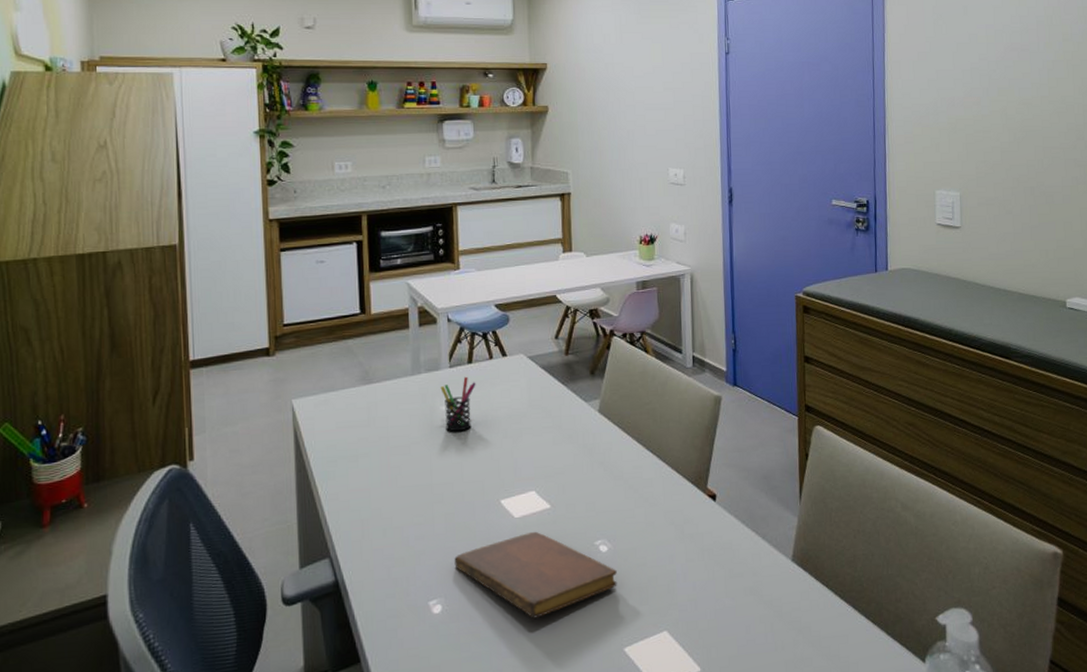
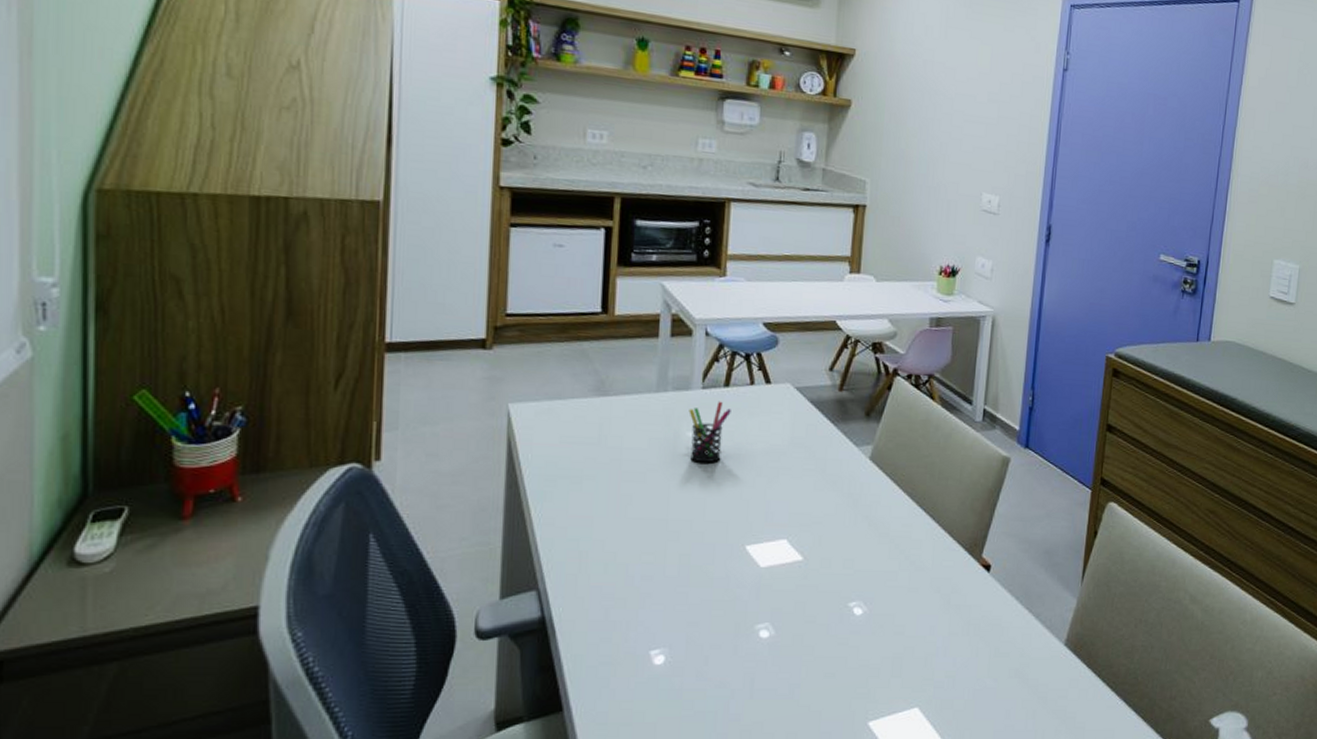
notebook: present [454,531,617,619] -> none [684,584,870,680]

